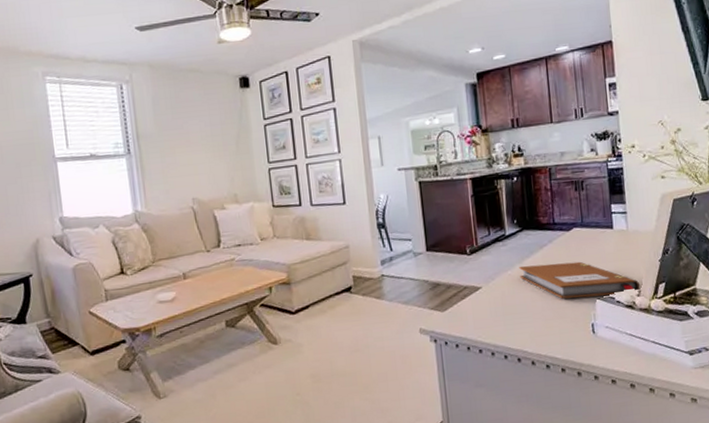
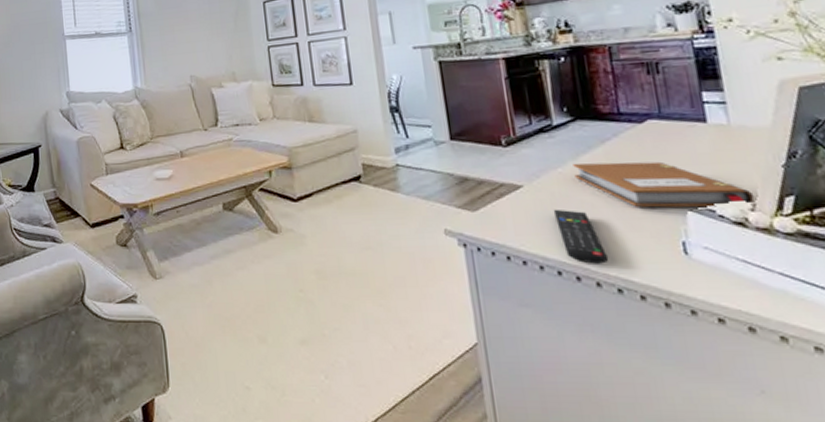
remote control: none [503,304,542,348] -> present [553,209,609,264]

